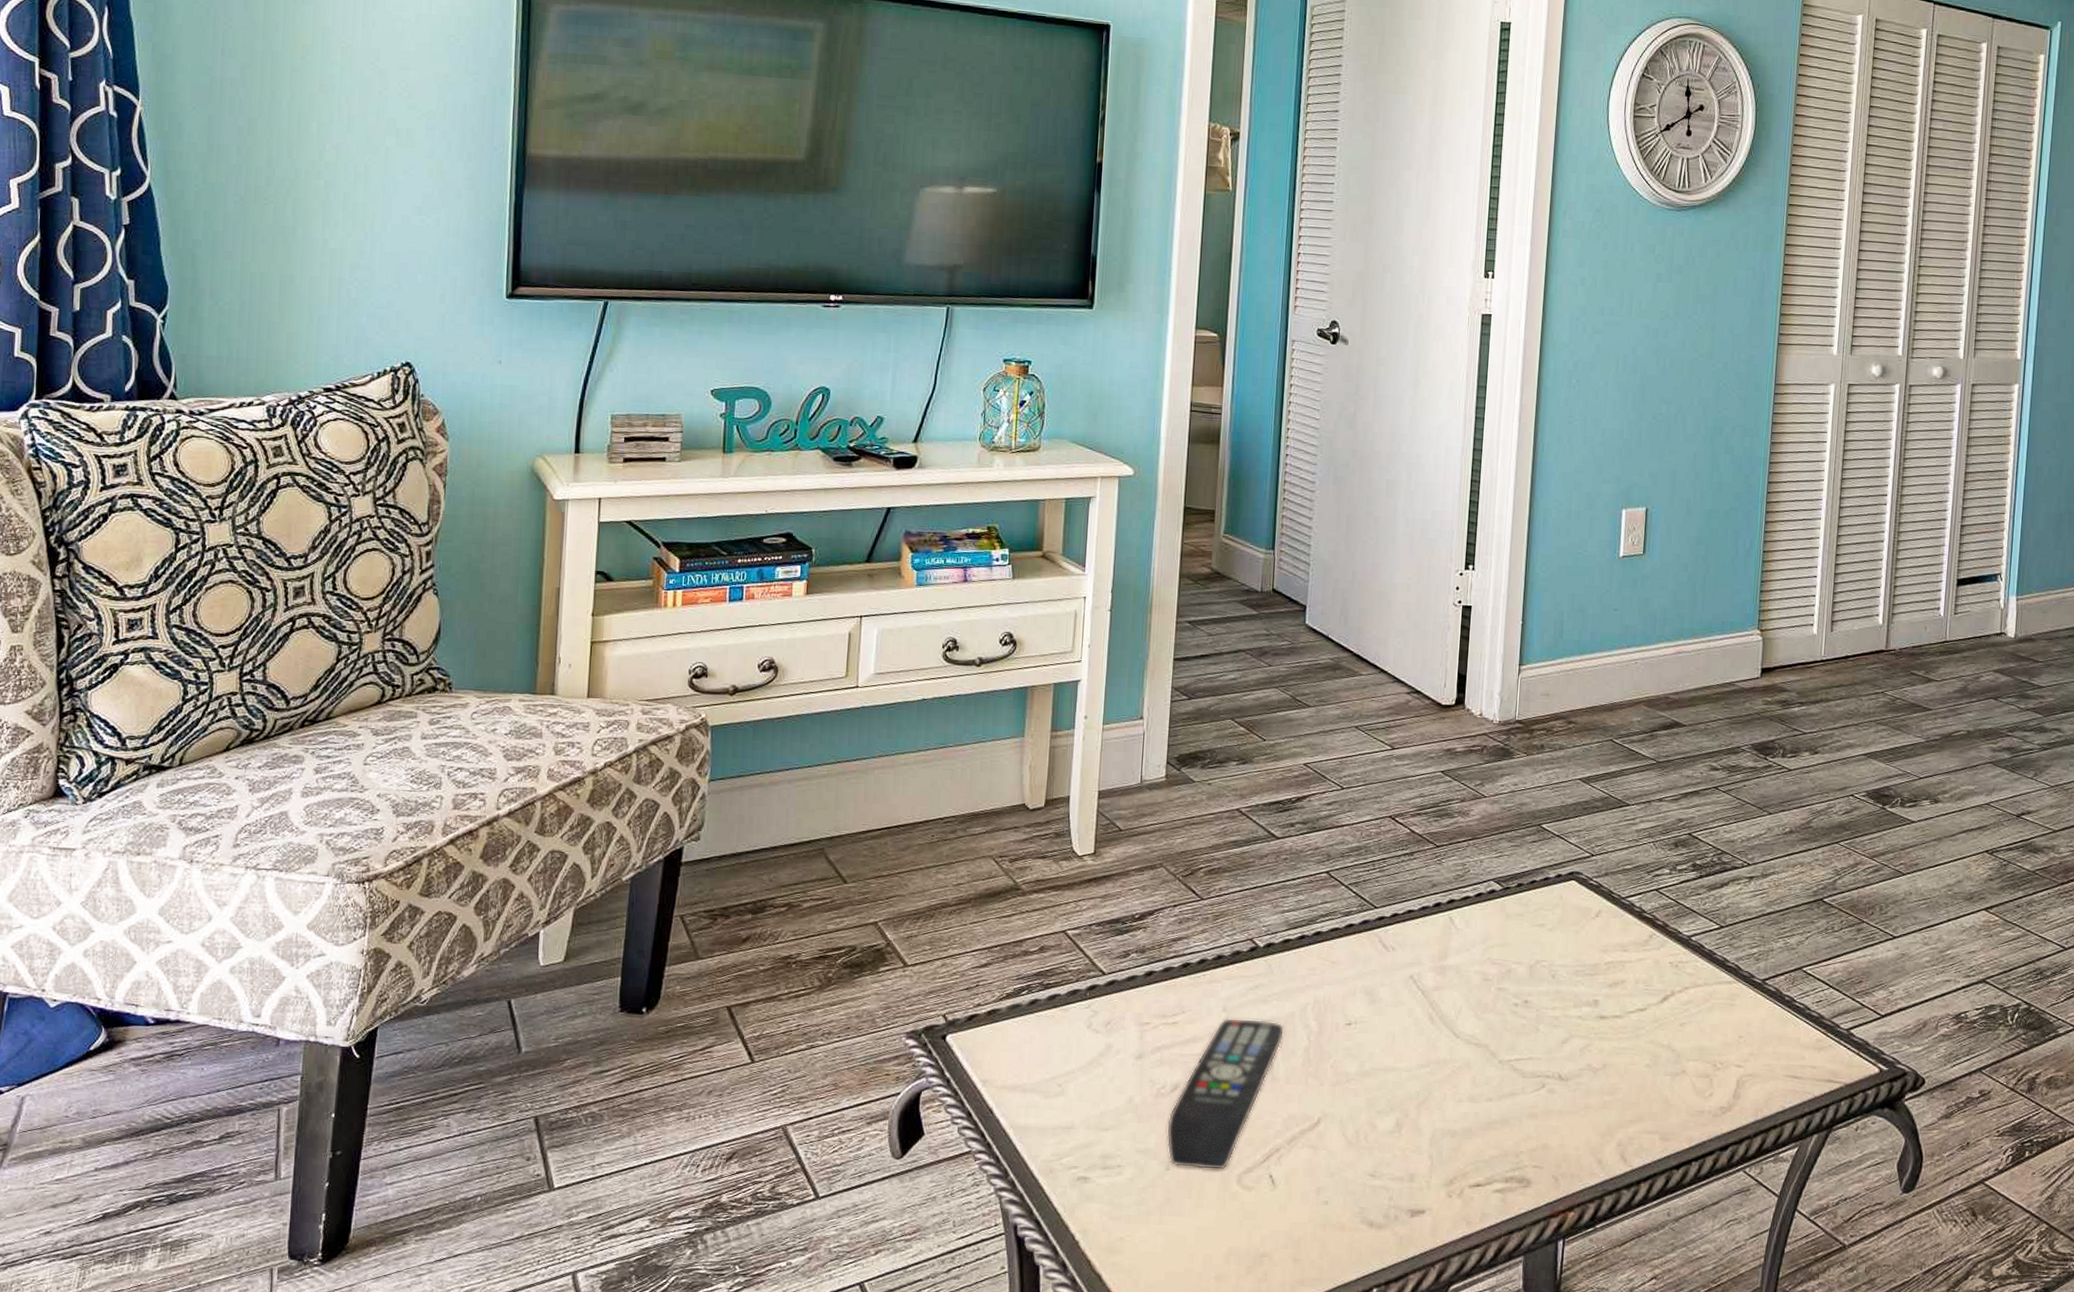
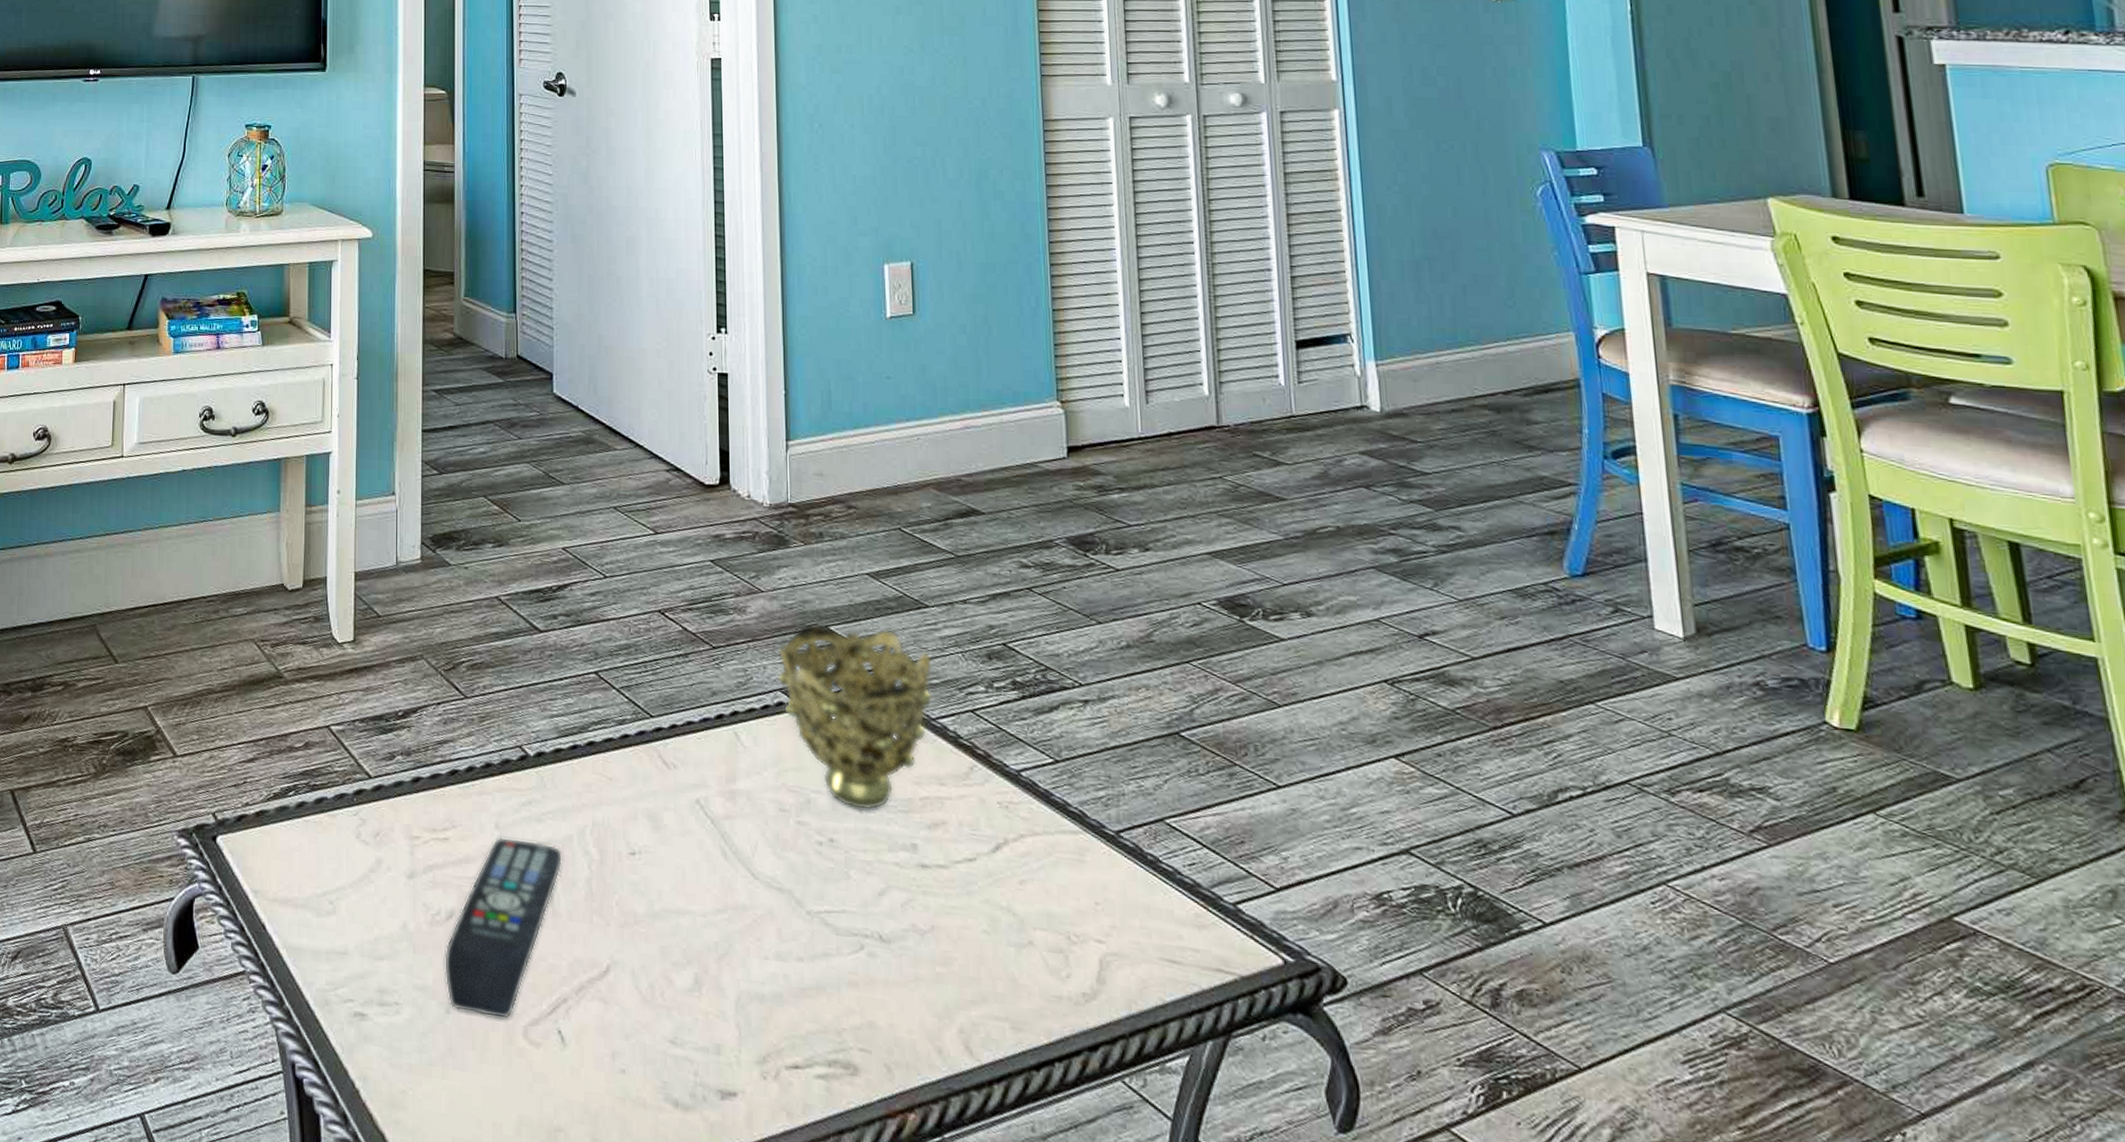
decorative bowl: none [1491,822,1628,976] -> present [777,623,933,811]

